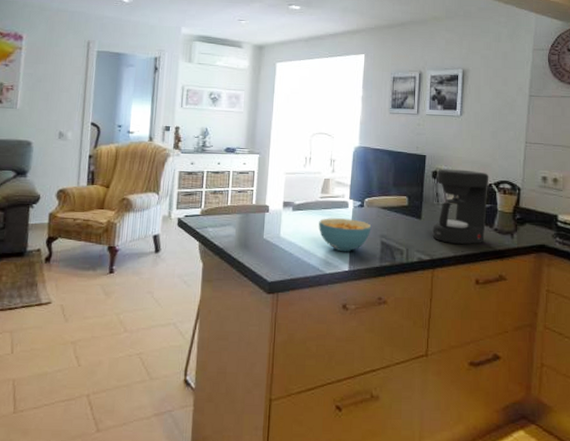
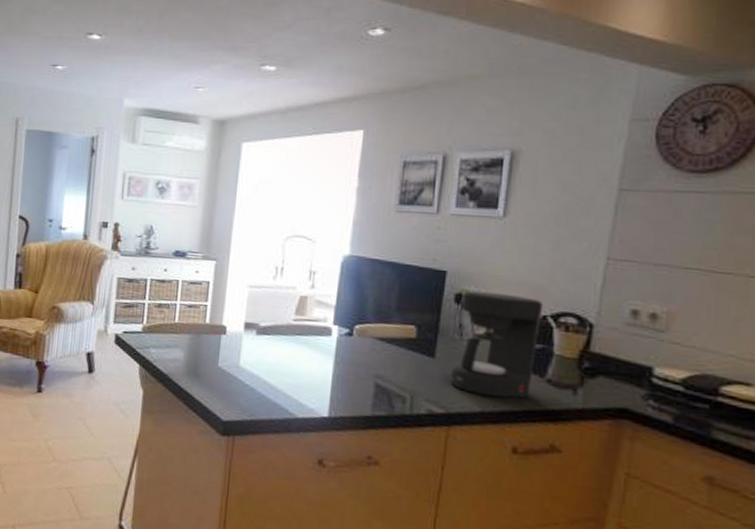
cereal bowl: present [319,218,372,252] -> none [290,347,363,394]

